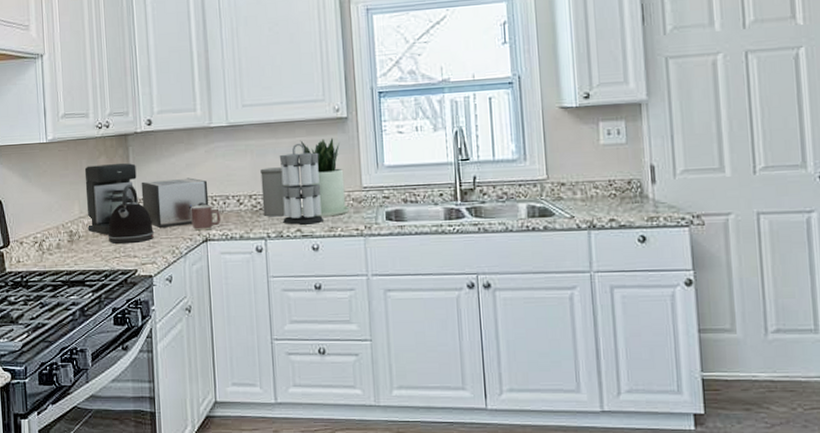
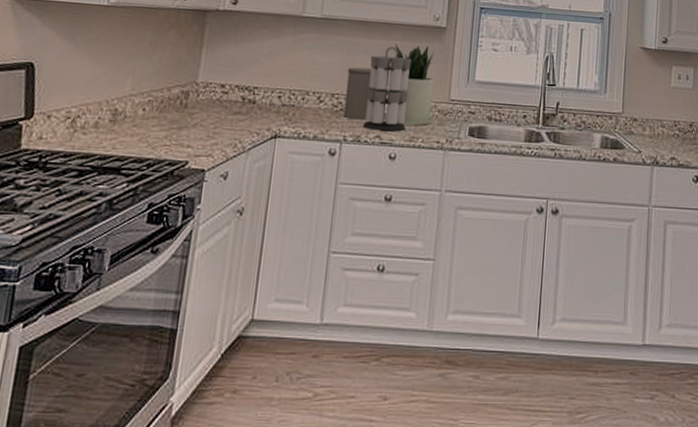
coffee maker: present [84,163,137,236] -> none [137,38,211,120]
kettle: present [107,185,155,244] -> none [160,65,218,131]
toaster: present [141,177,209,229] -> none [209,64,289,119]
mug: present [190,205,220,231] -> none [261,97,296,126]

